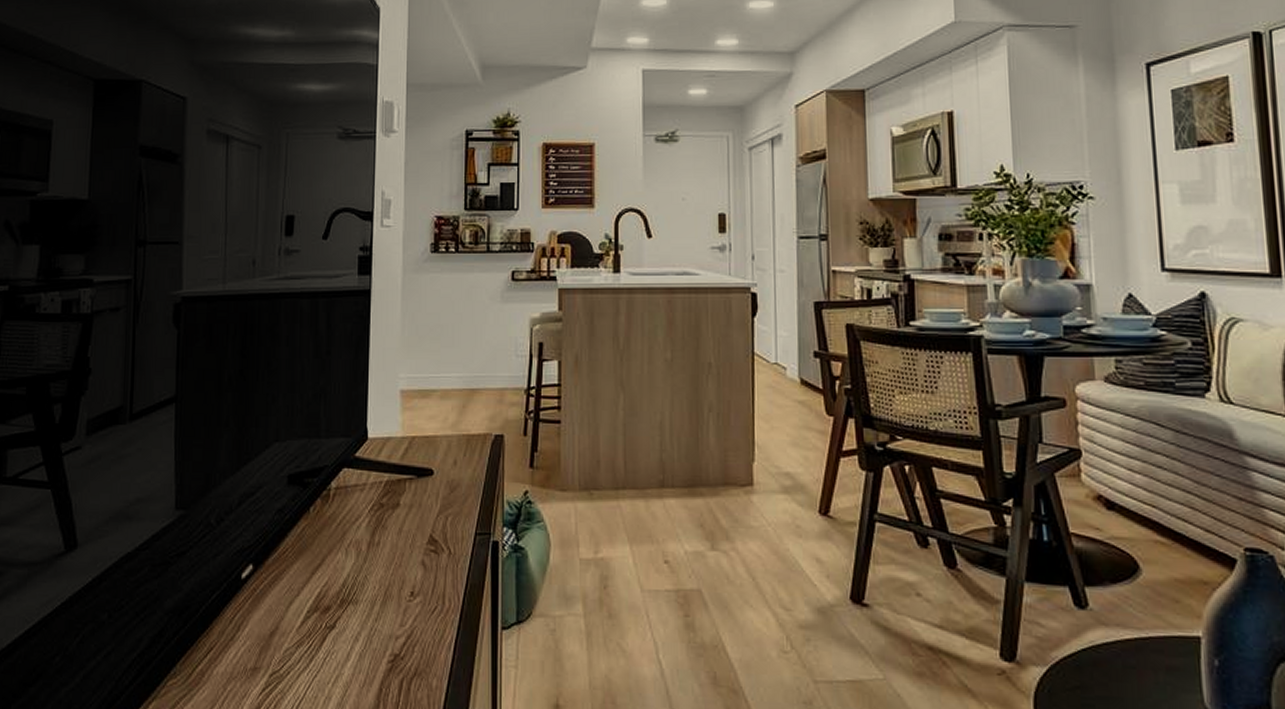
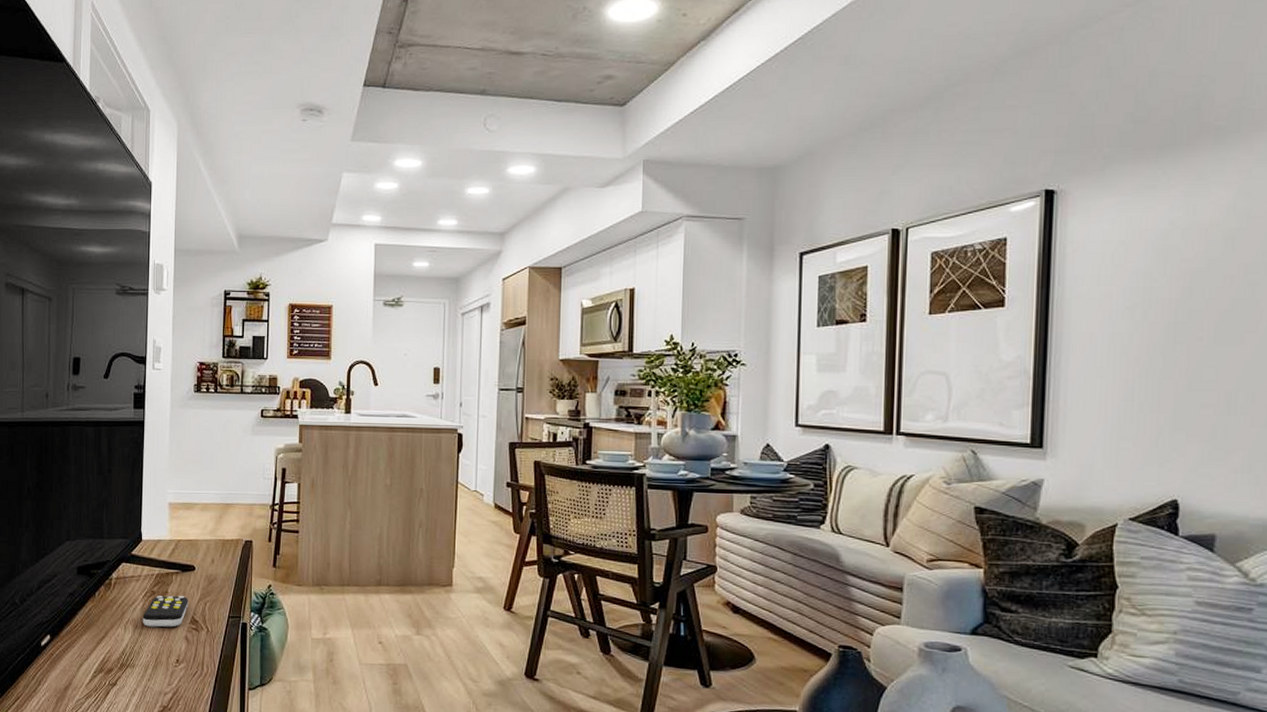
remote control: none [368,507,425,550] -> present [142,595,188,627]

